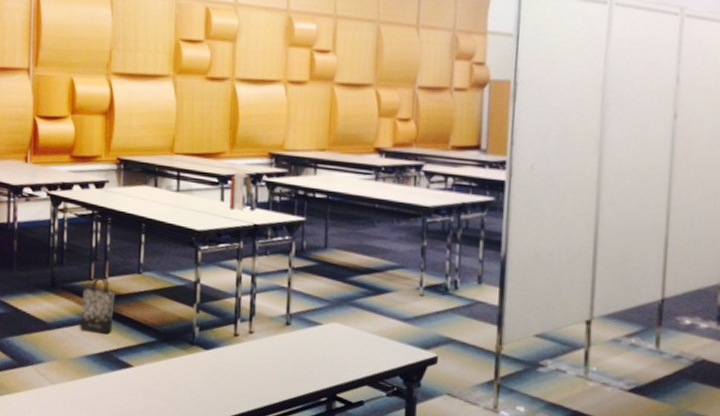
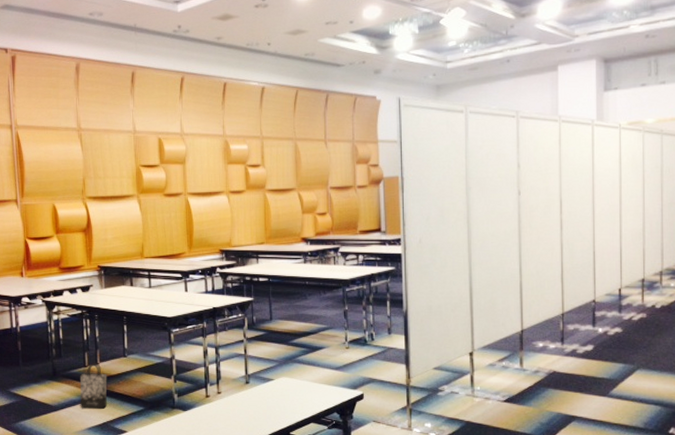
books: present [229,170,257,211] -> none [191,266,215,298]

